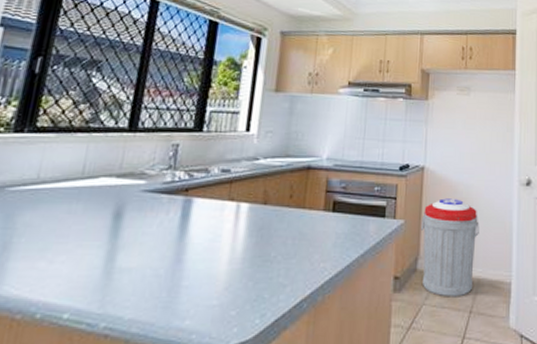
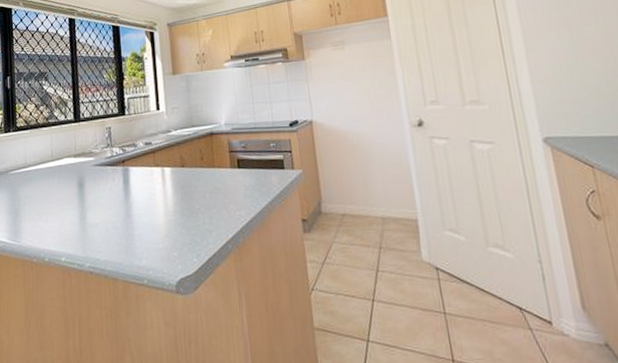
trash can: present [421,198,479,298] -> none [318,146,379,236]

